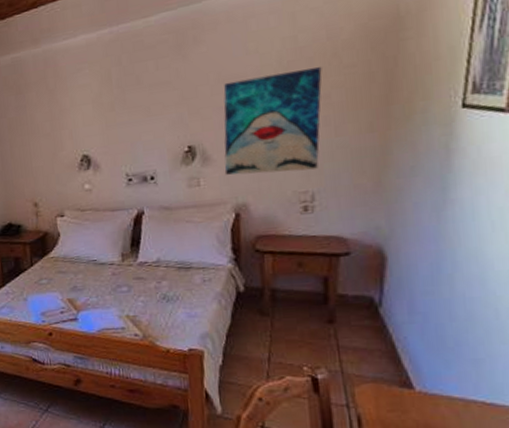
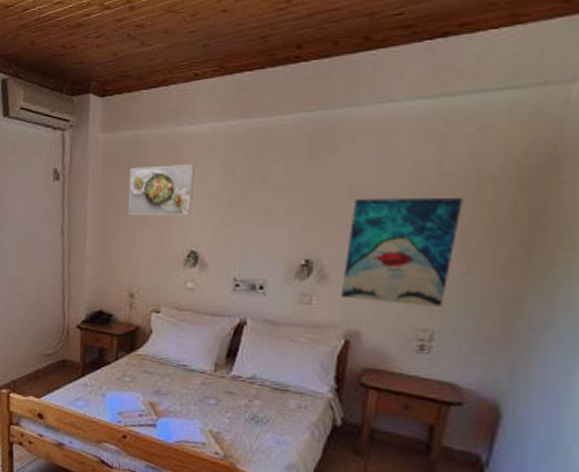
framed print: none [15,76,78,131] -> present [128,164,195,215]

